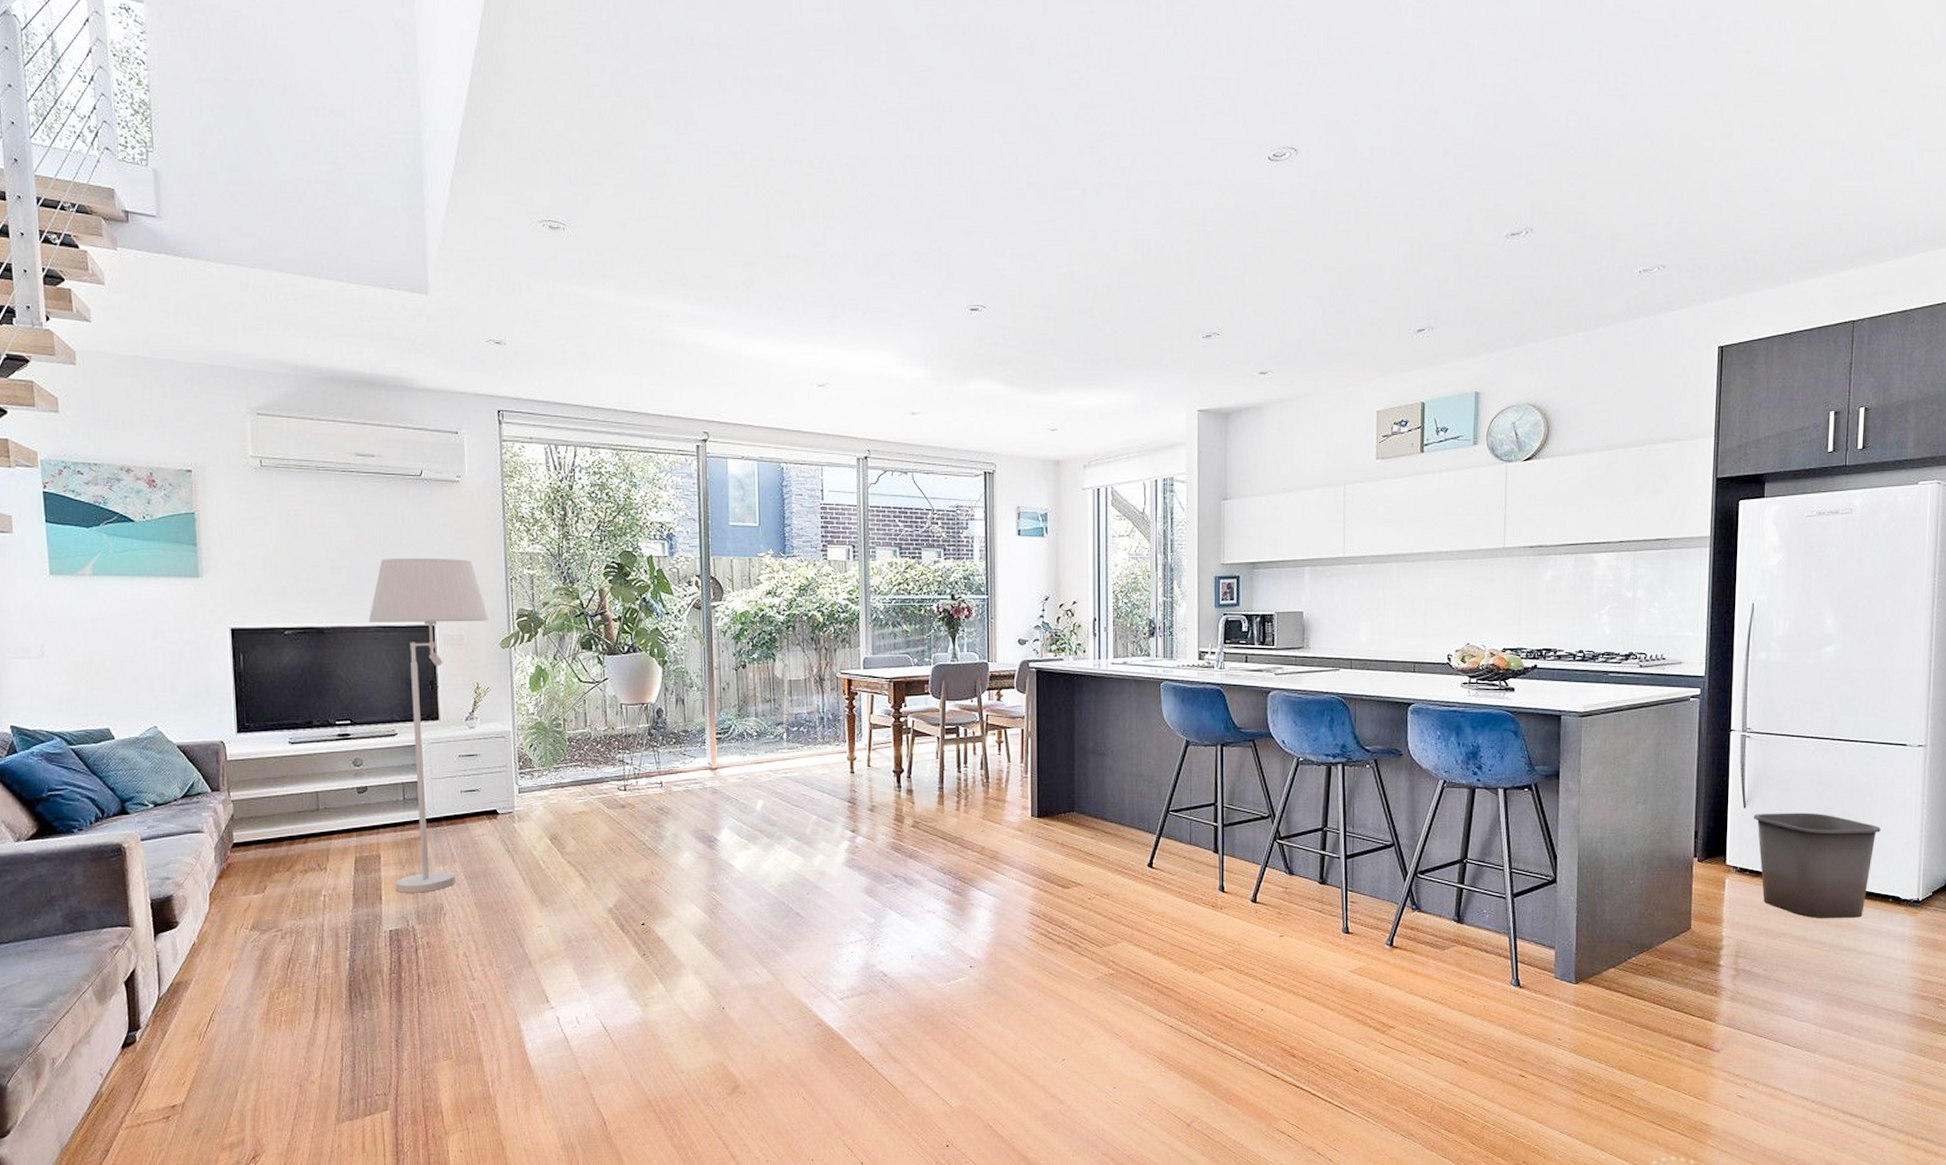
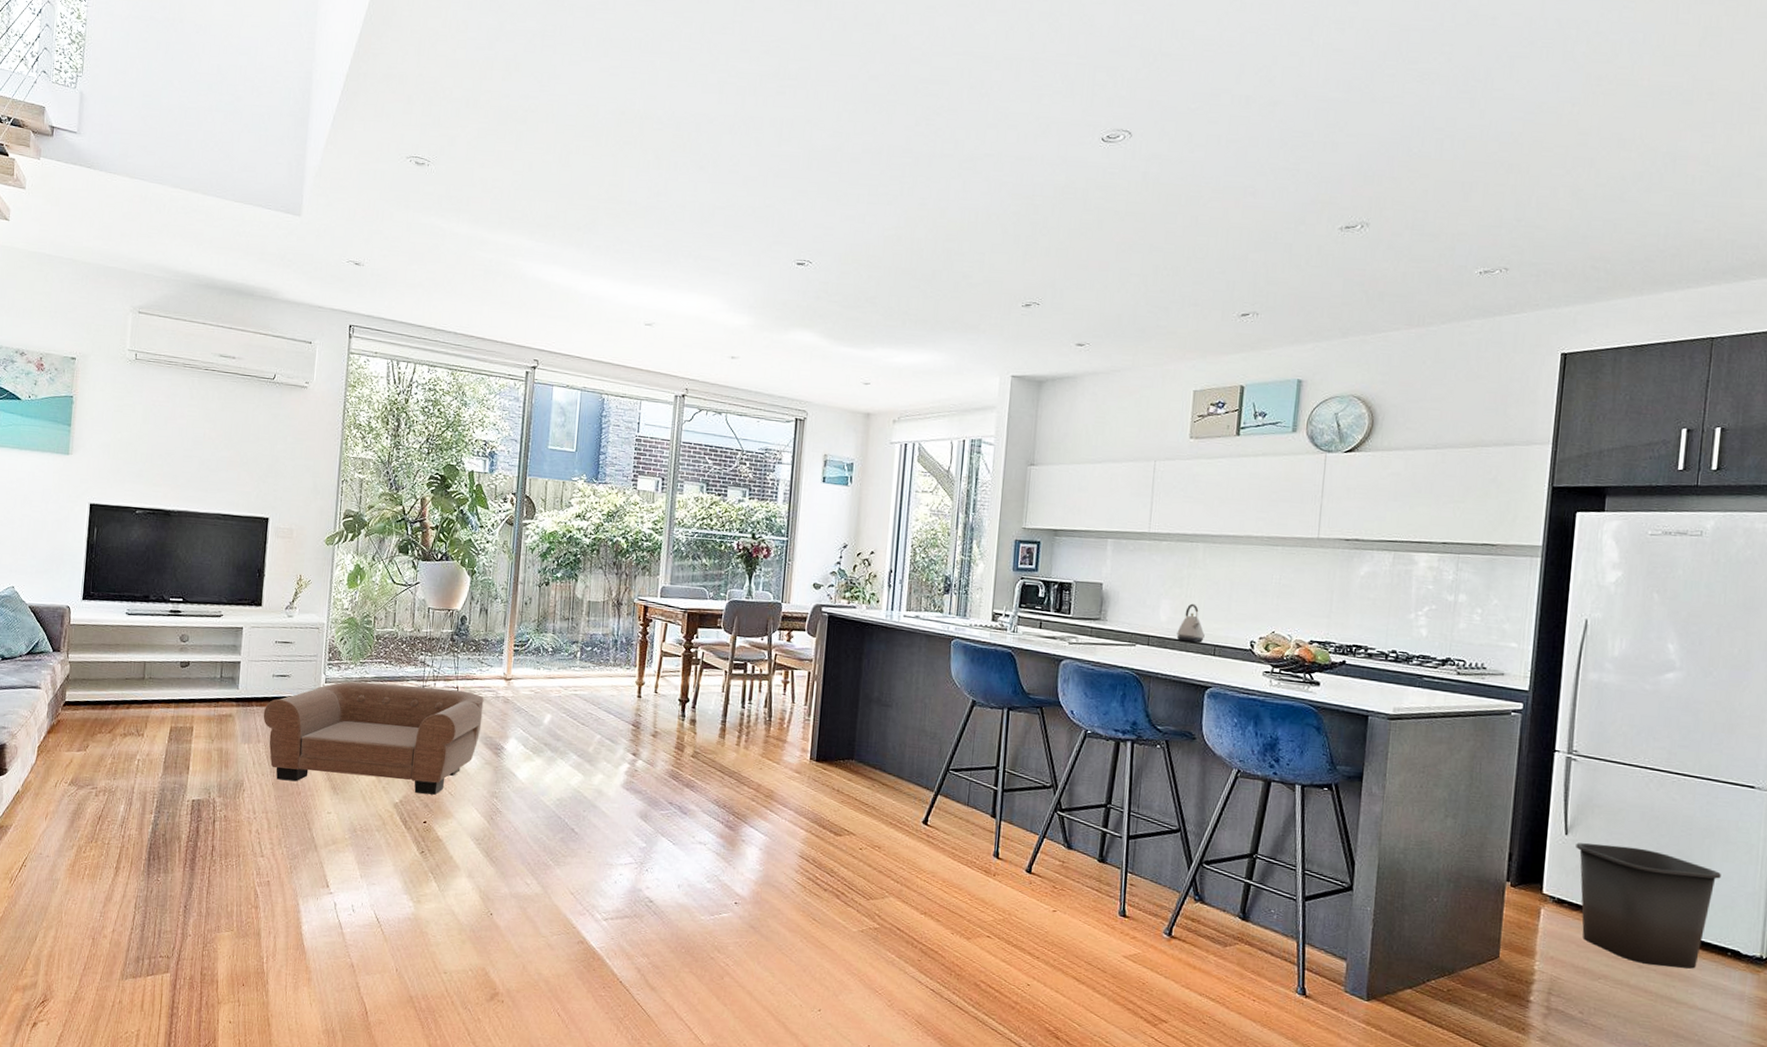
floor lamp: present [368,557,489,893] -> none [203,452,318,768]
dog bed: none [455,786,691,899] -> present [263,681,484,795]
kettle: none [1377,623,1404,661] -> present [1176,603,1205,643]

